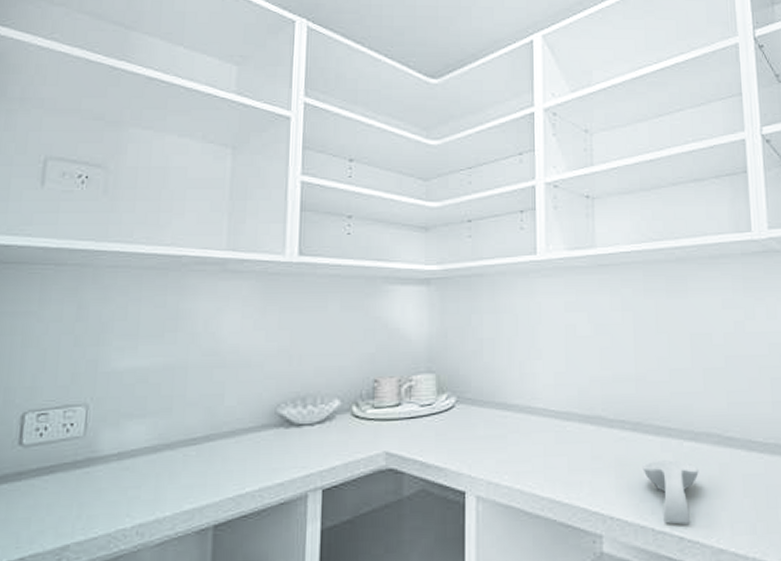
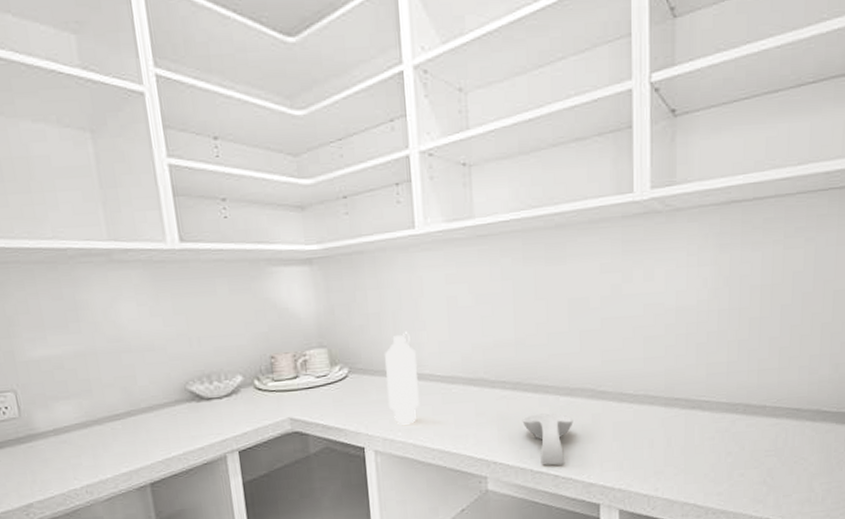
canister: none [497,359,530,467] -> present [385,331,419,425]

